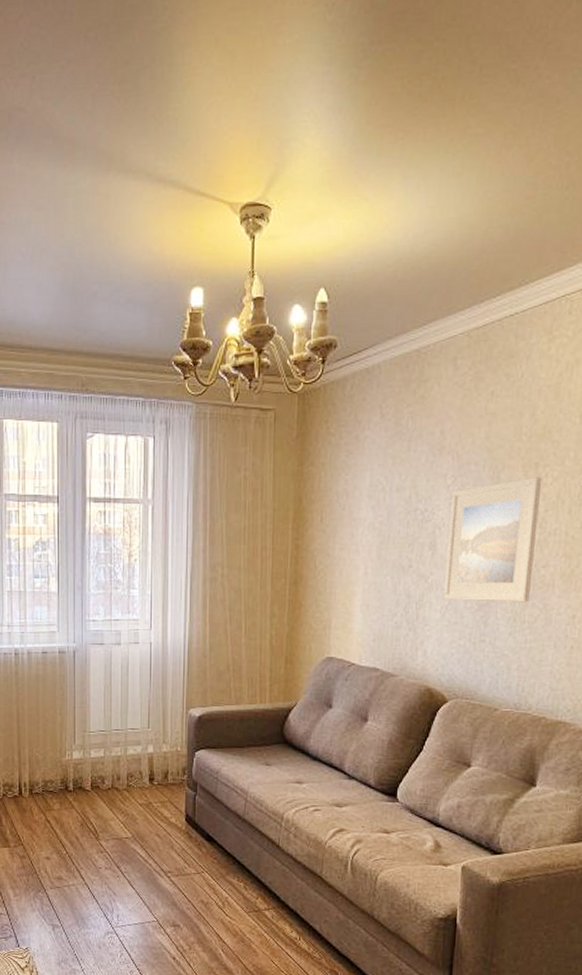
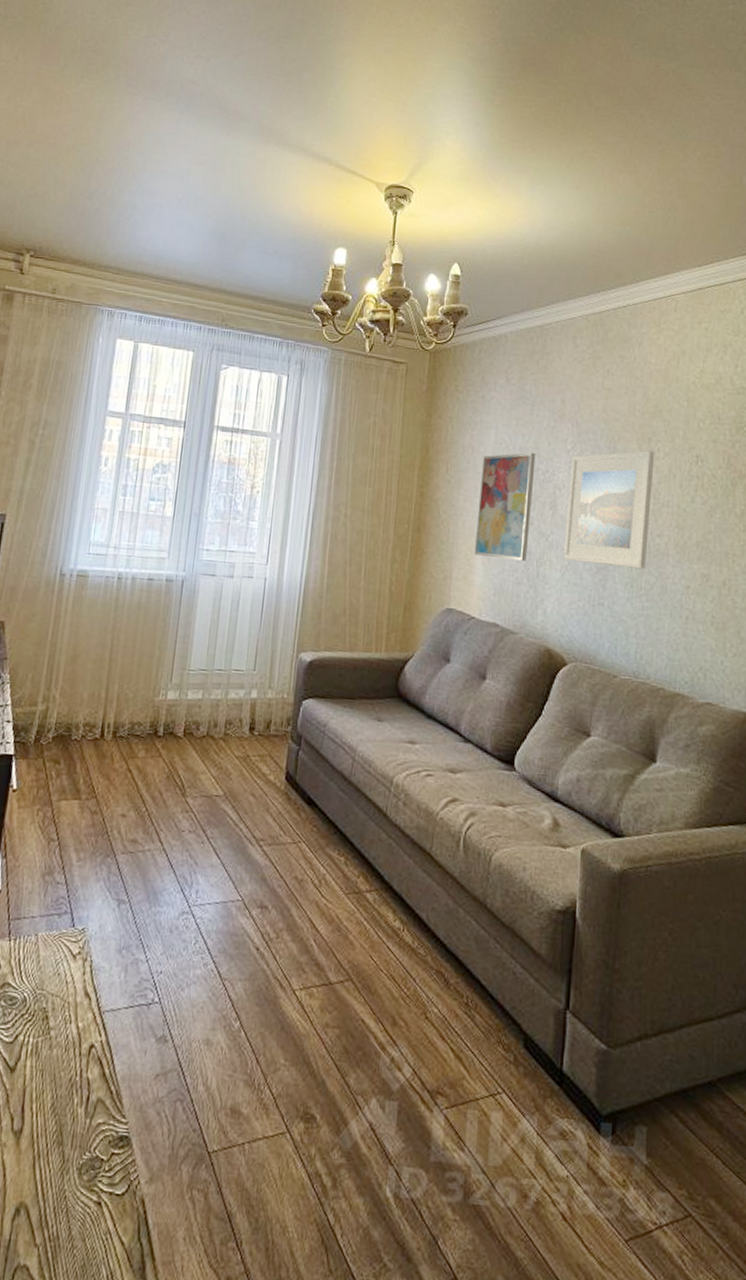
wall art: none [353,491,414,605] -> present [475,452,536,561]

